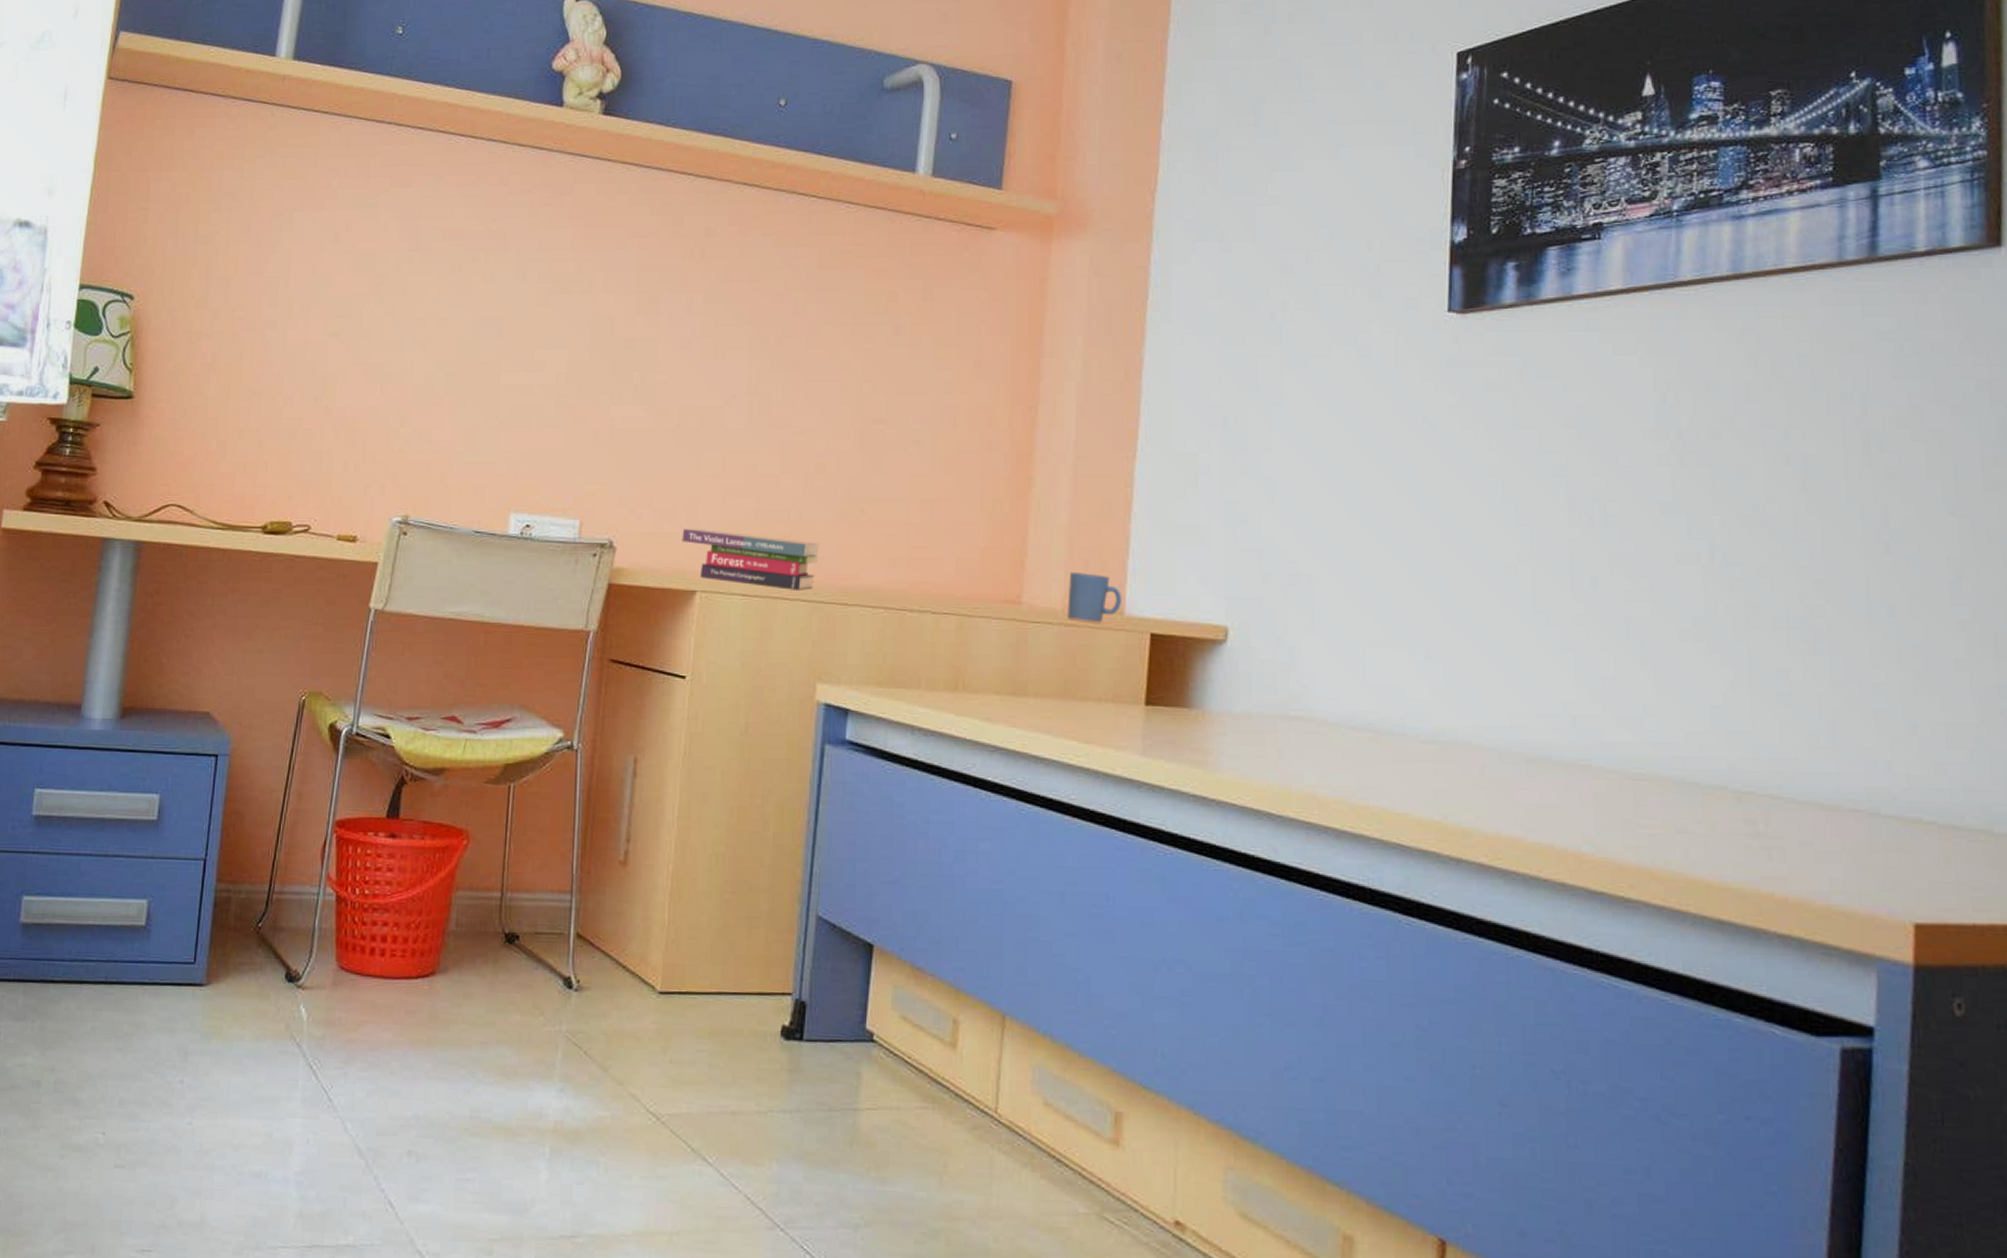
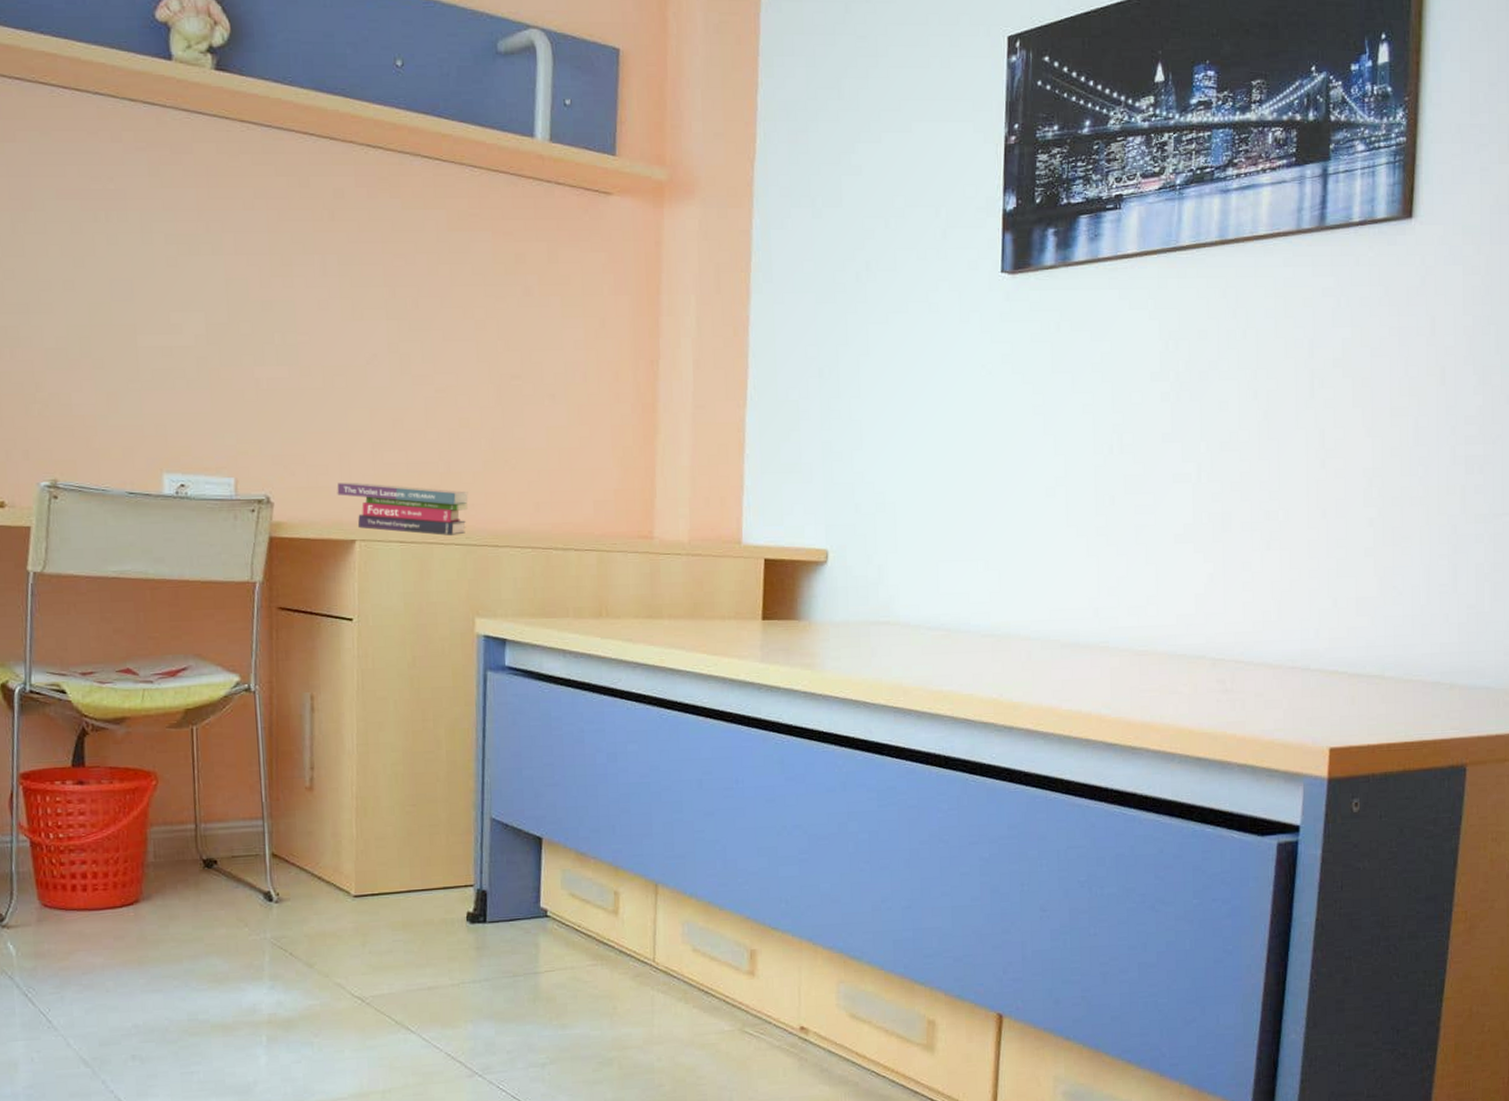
mug: present [1067,573,1123,624] -> none [693,509,740,553]

